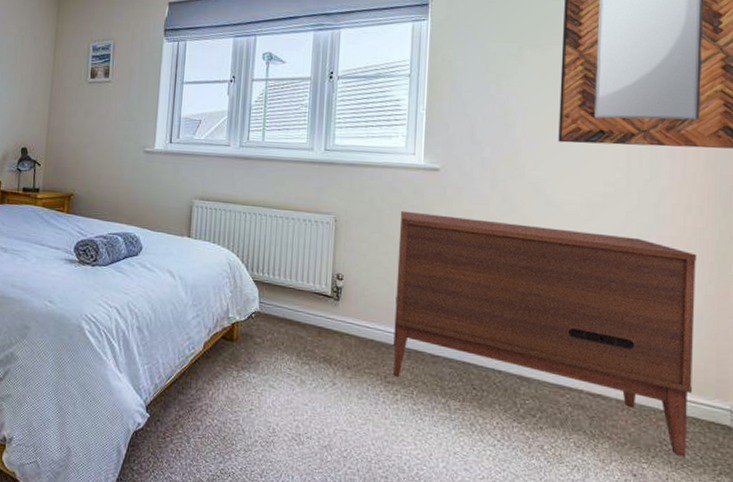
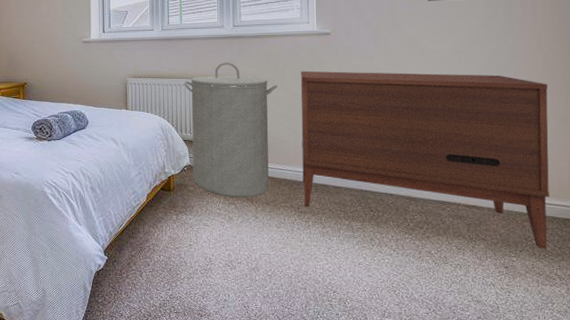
laundry hamper: none [261,191,372,358] -> present [184,62,278,198]

